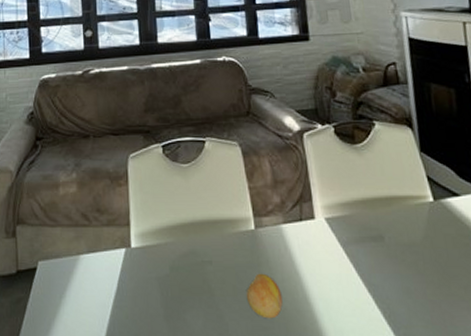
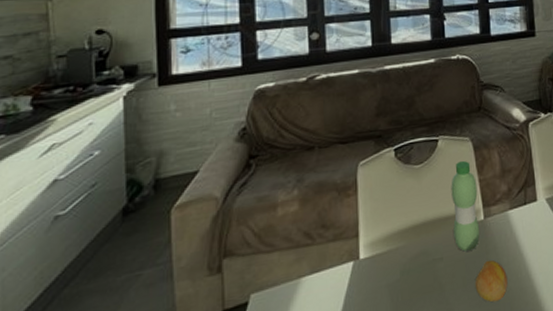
water bottle: none [219,165,250,259] -> present [451,160,480,252]

